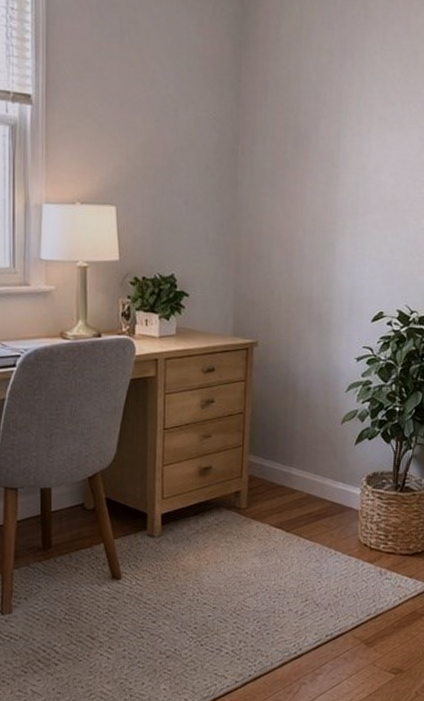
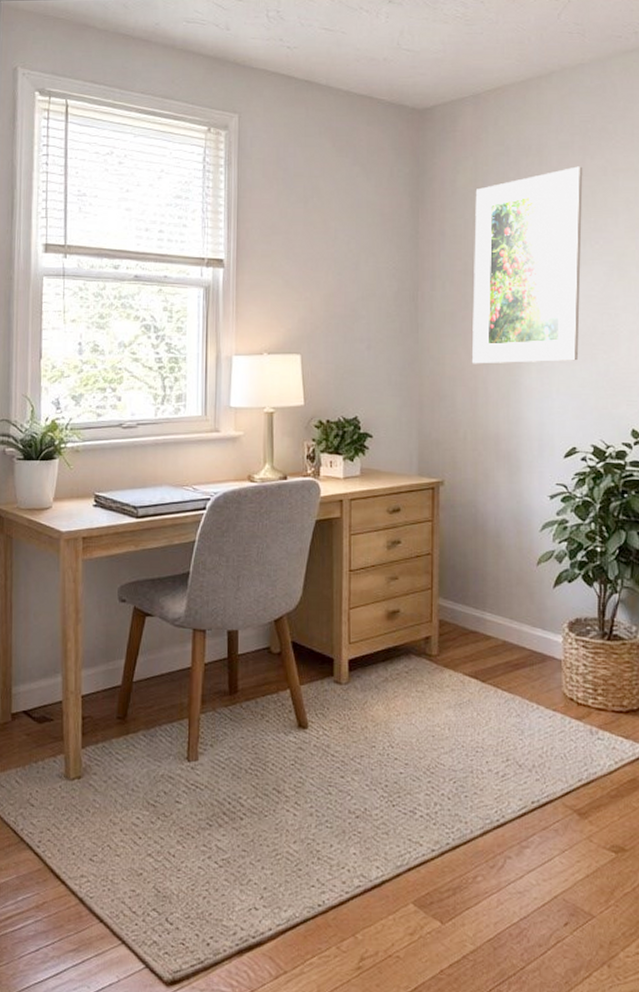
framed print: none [289,23,407,227] -> present [471,166,583,364]

